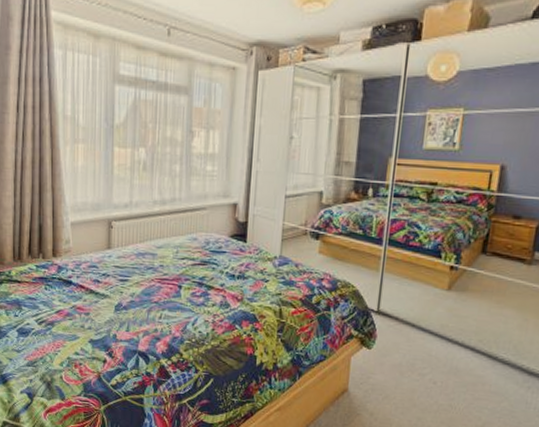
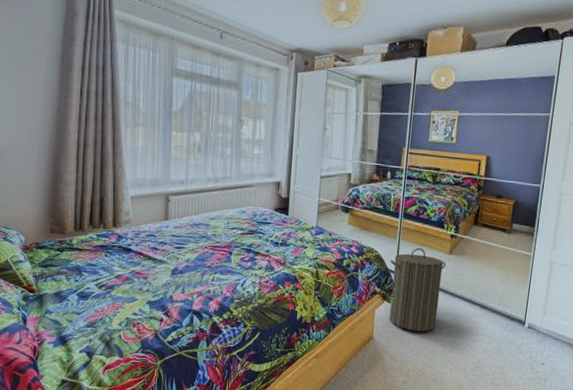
laundry hamper: none [368,282,443,385] -> present [389,247,446,332]

